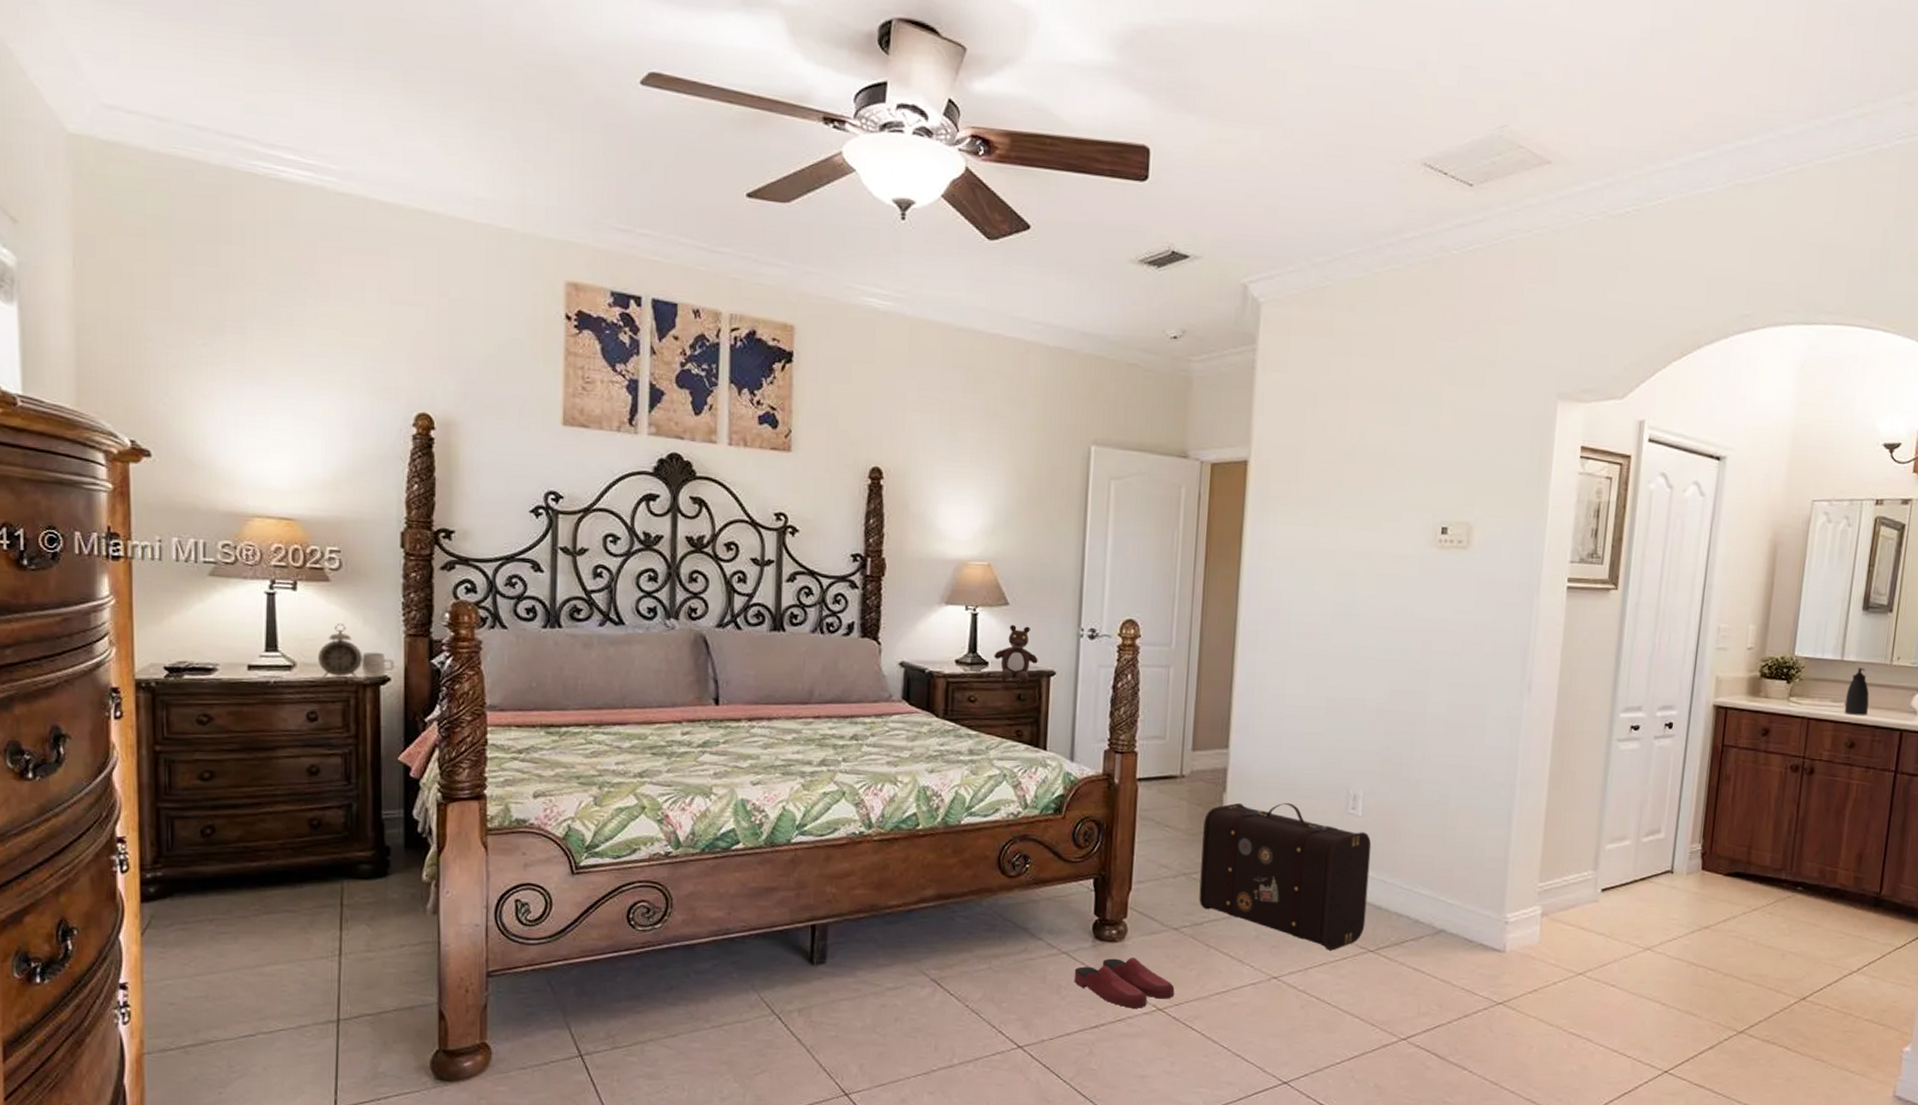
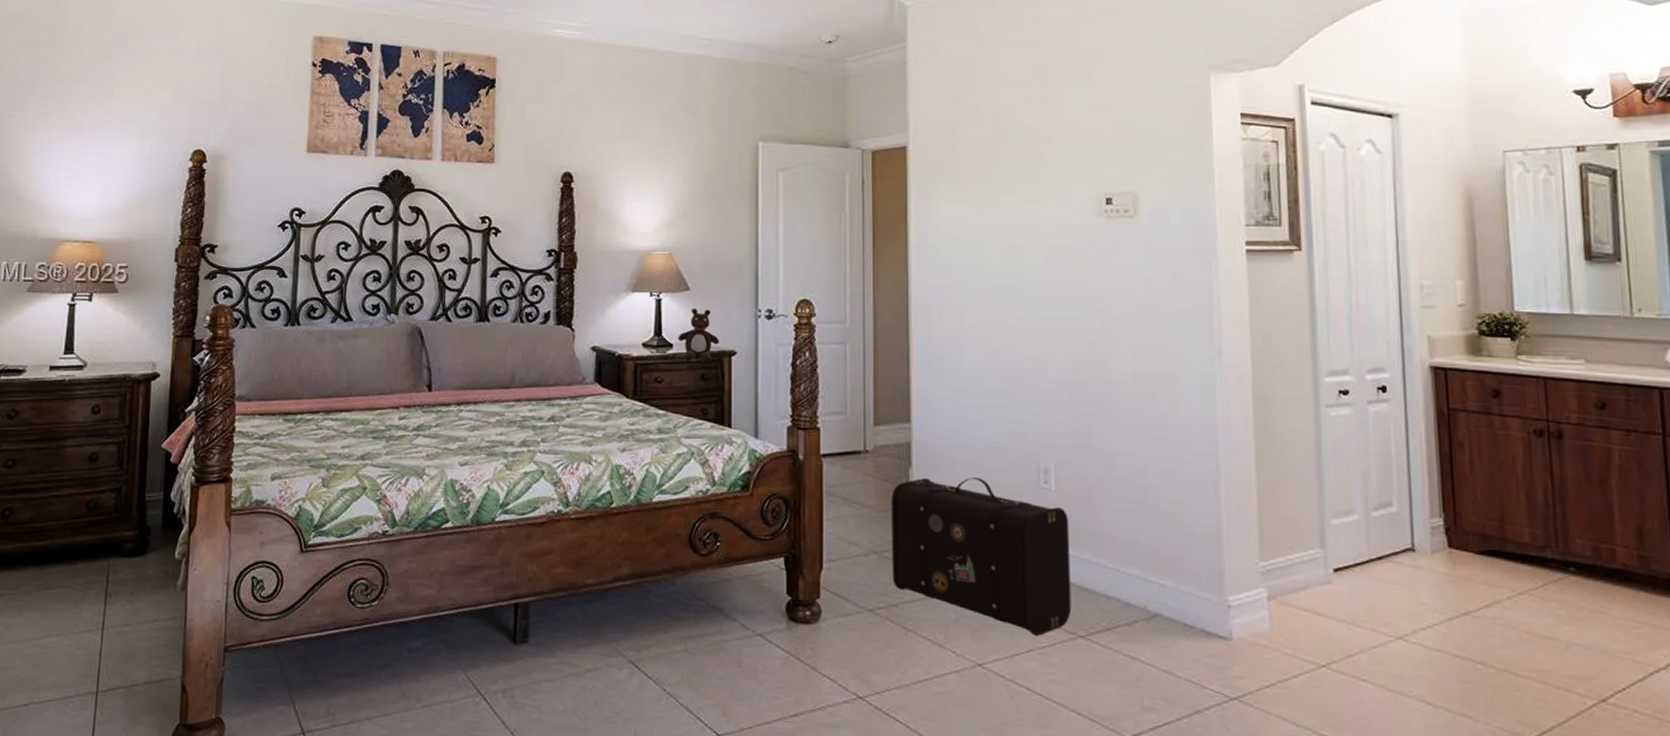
alarm clock: present [318,623,362,679] -> none [104,328,139,376]
mug: present [362,652,394,678] -> none [138,352,164,375]
slippers: present [1074,958,1175,1008] -> none [770,641,875,696]
soap dispenser: present [1844,667,1870,716] -> none [1584,321,1616,374]

